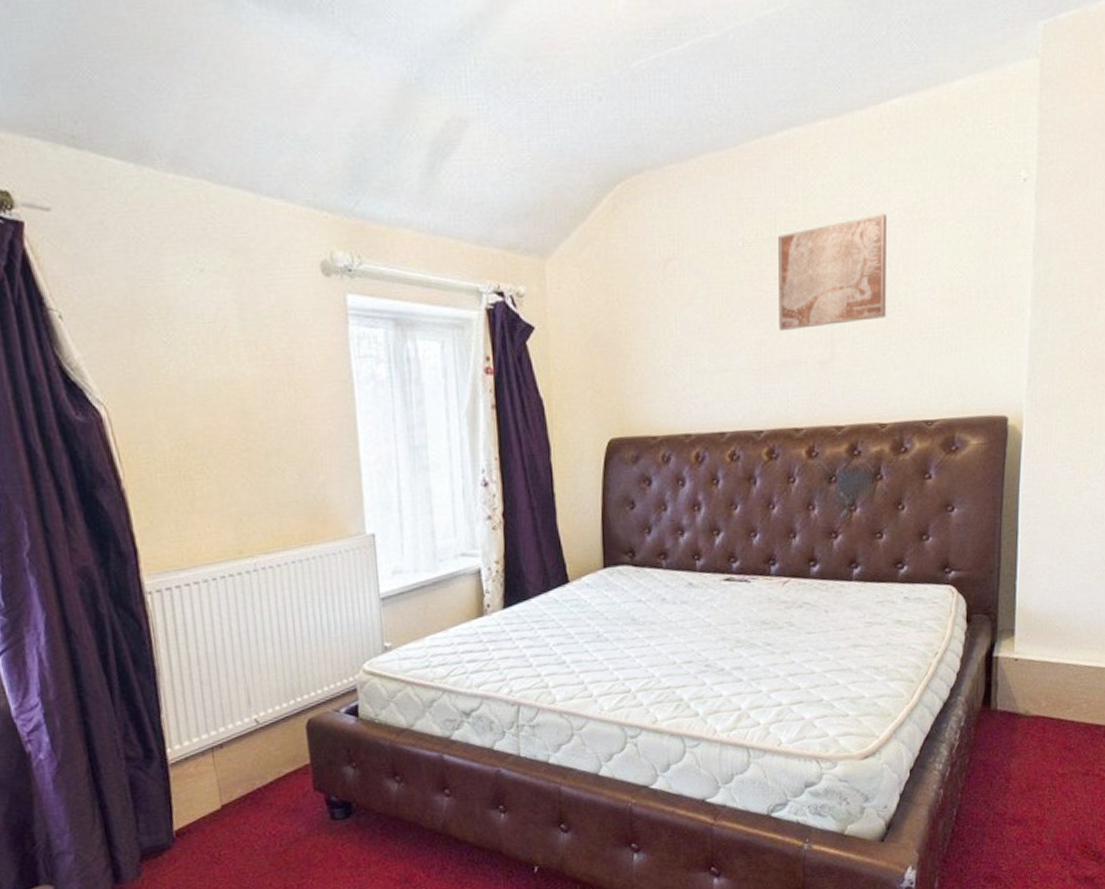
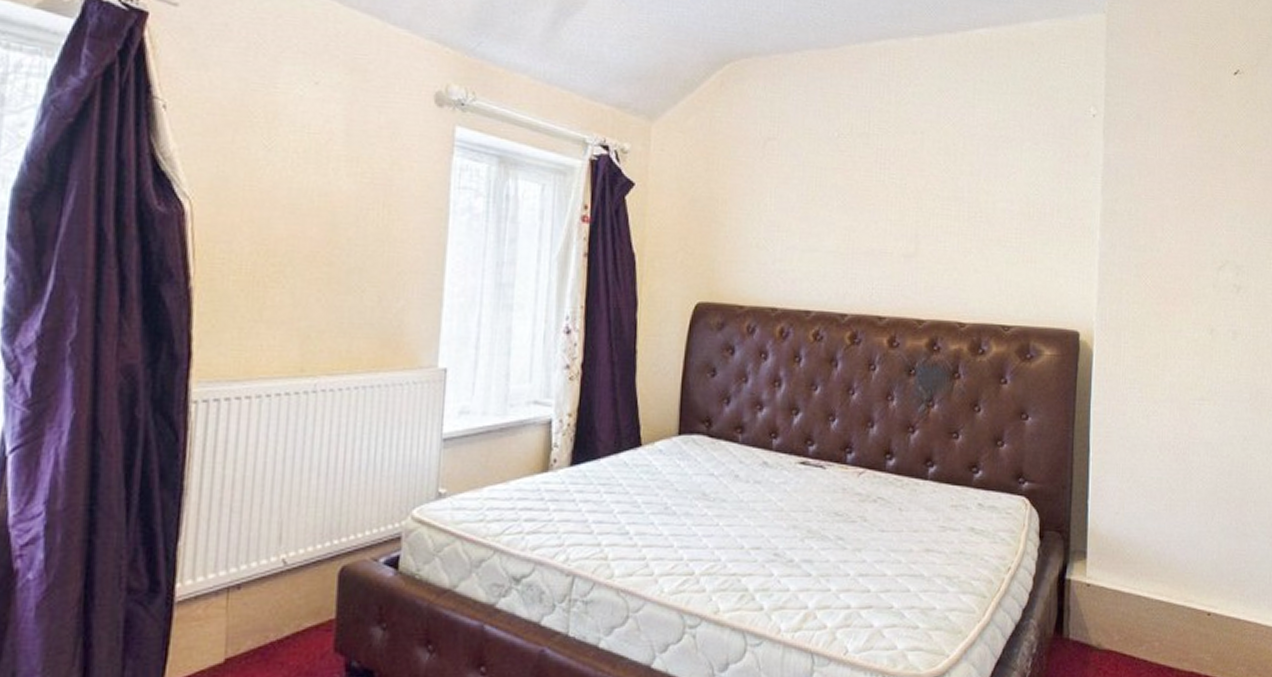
wall art: present [778,213,887,330] -> none [868,126,971,222]

